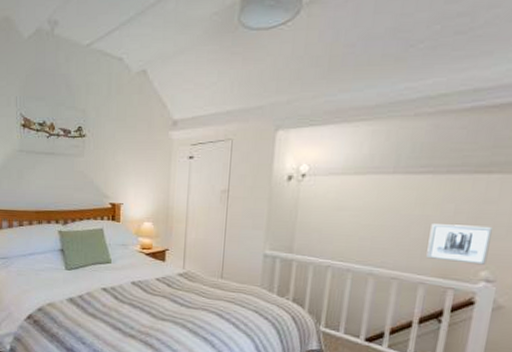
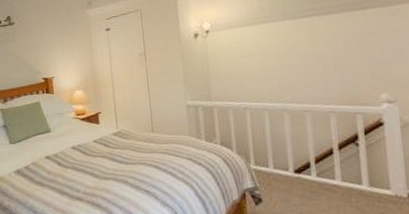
wall art: present [426,224,492,265] -> none [327,54,384,89]

